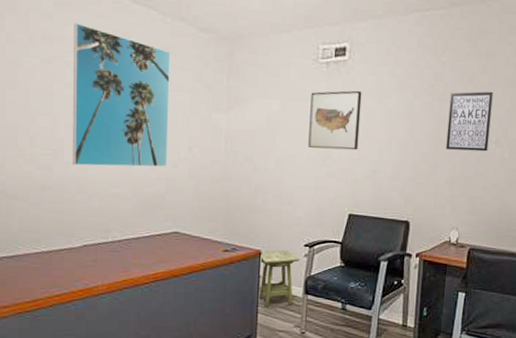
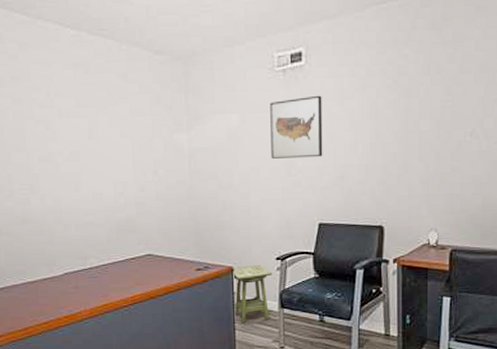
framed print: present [72,22,171,167] -> none [37,60,136,198]
wall art: present [446,91,494,152] -> none [416,80,464,147]

